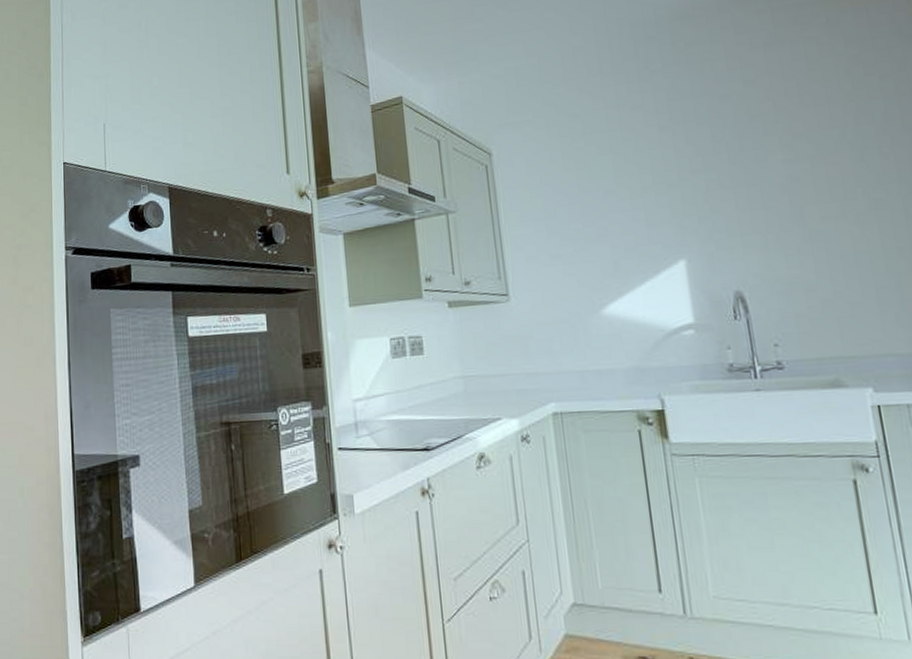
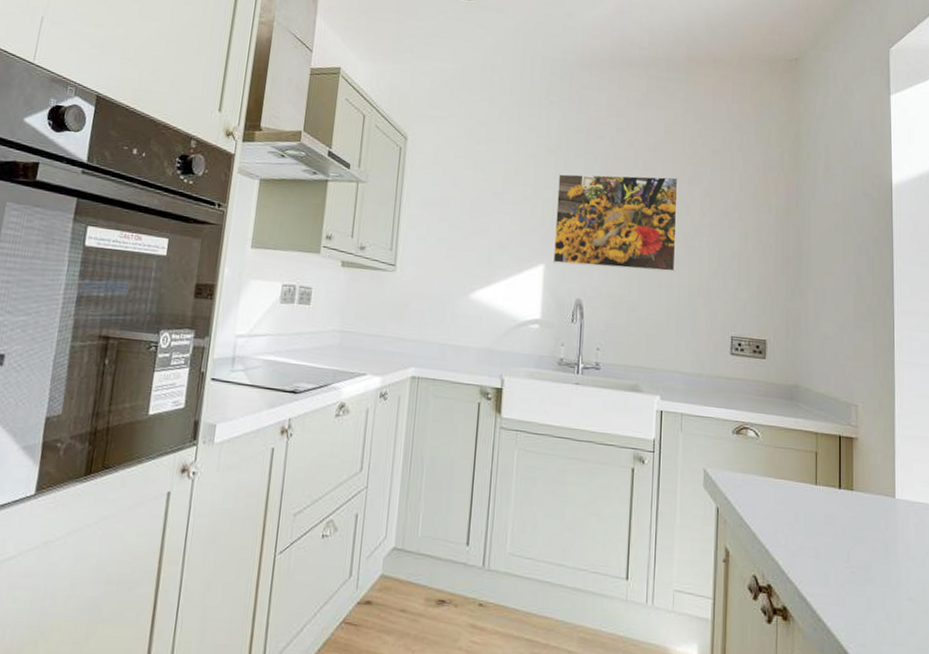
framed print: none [679,119,860,256] -> present [552,173,678,273]

